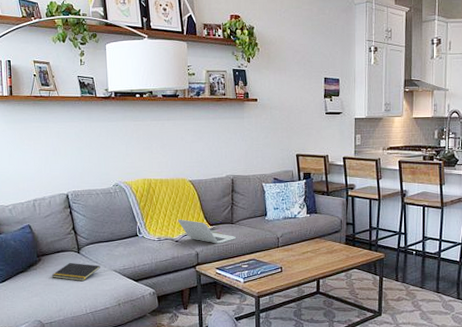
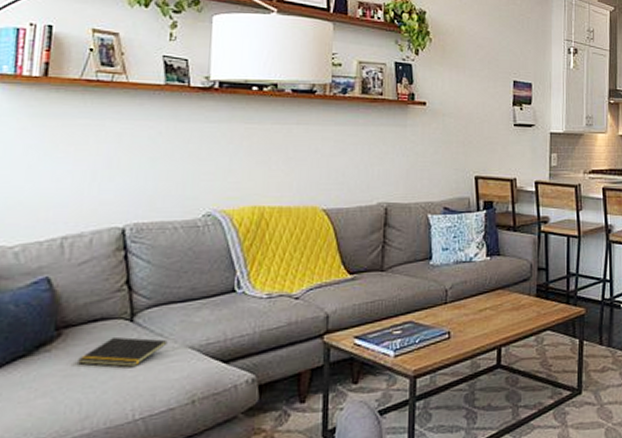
laptop: present [178,219,236,244] -> none [301,265,386,301]

